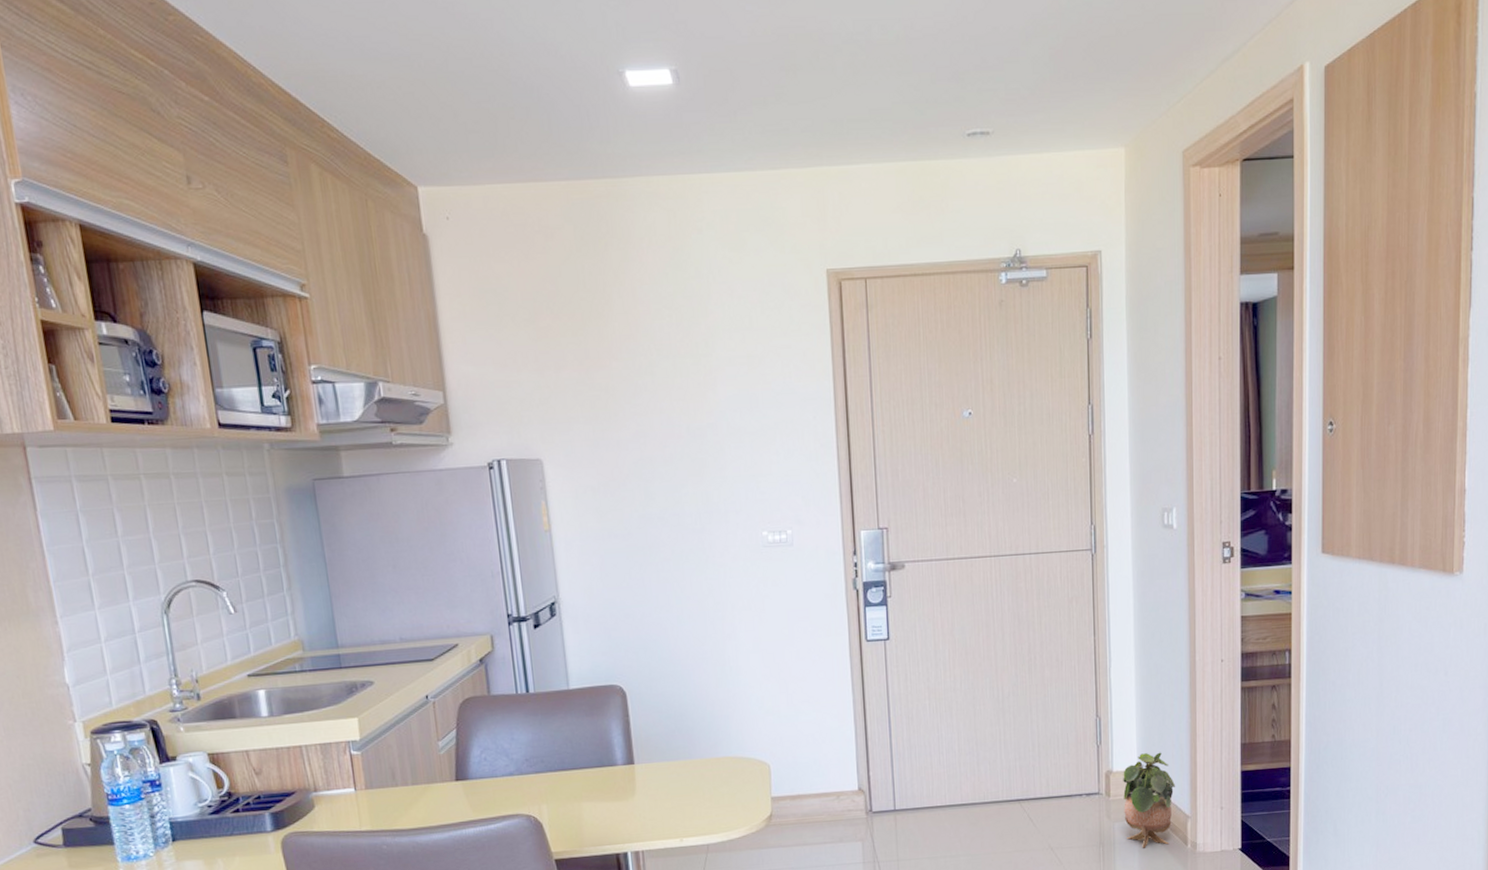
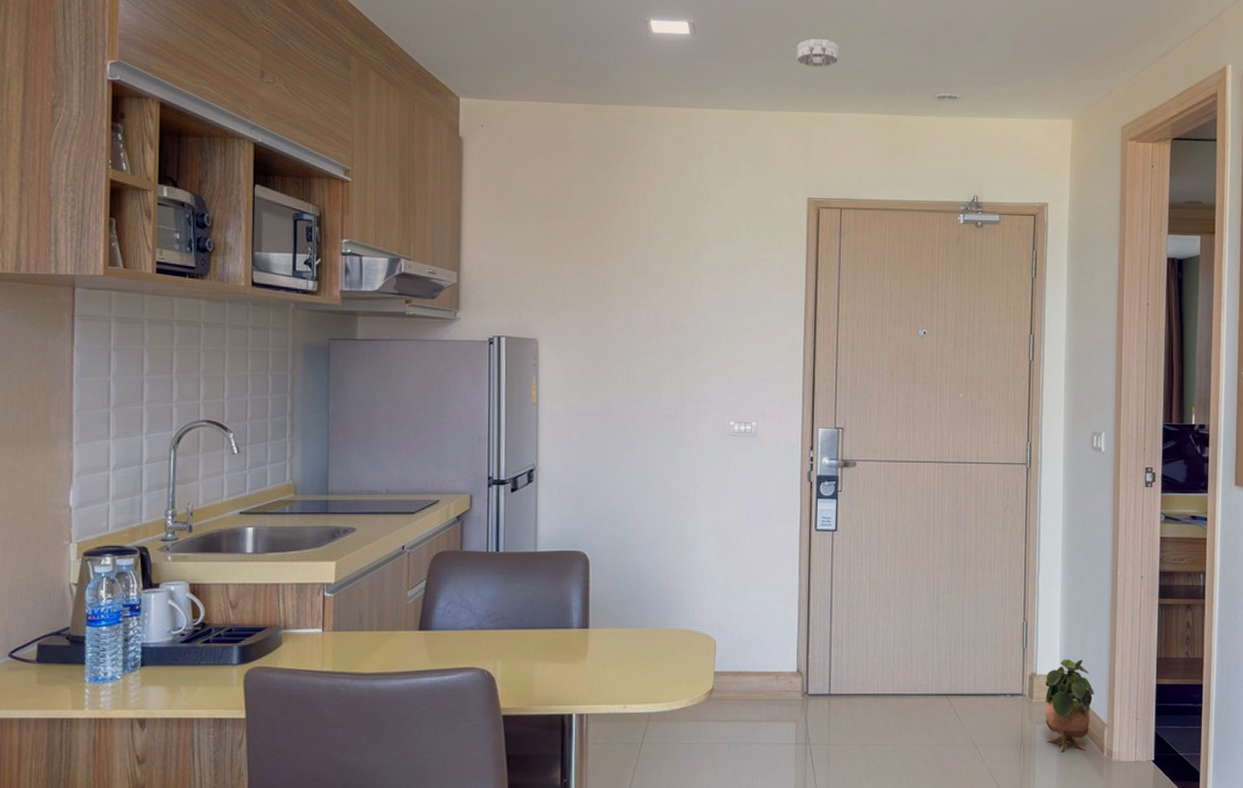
smoke detector: none [799,75,849,111] -> present [797,38,839,67]

